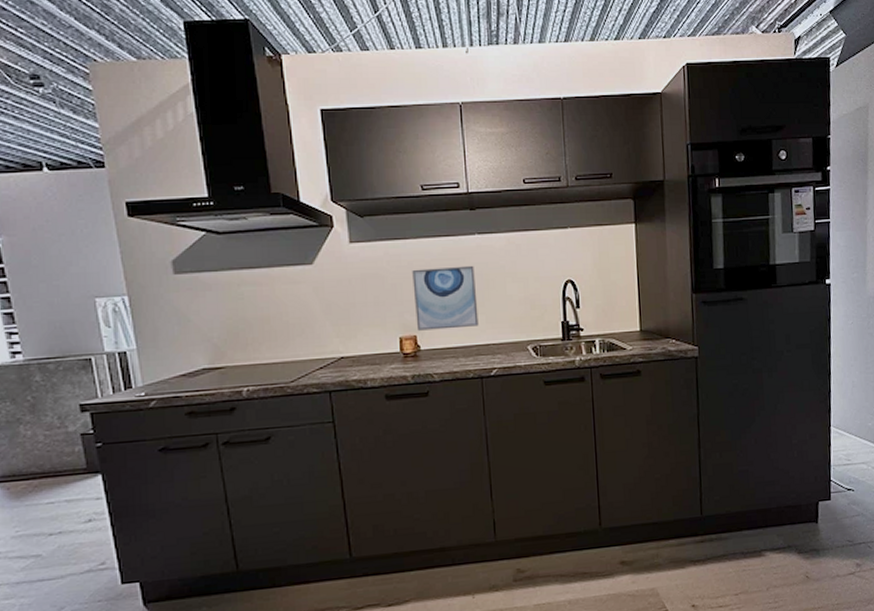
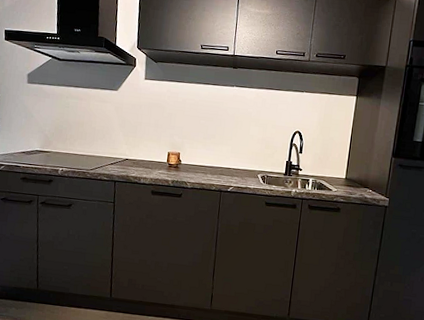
wall art: present [412,265,479,331] -> none [181,105,229,154]

